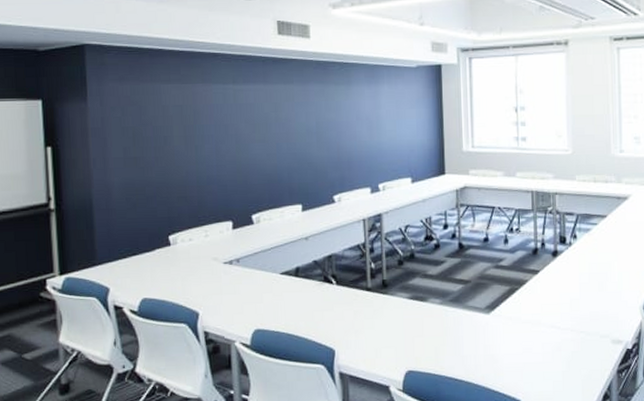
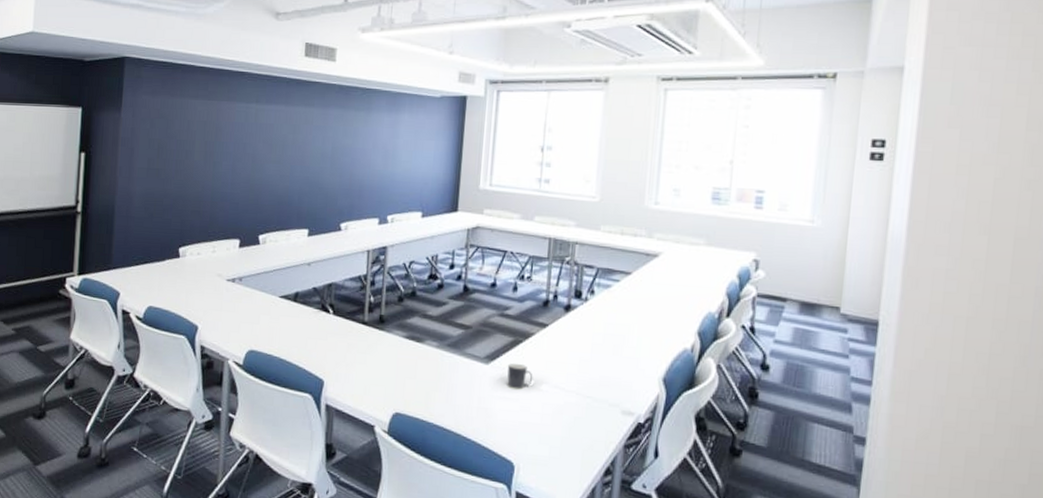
mug: none [507,309,531,335] -> present [507,363,533,391]

